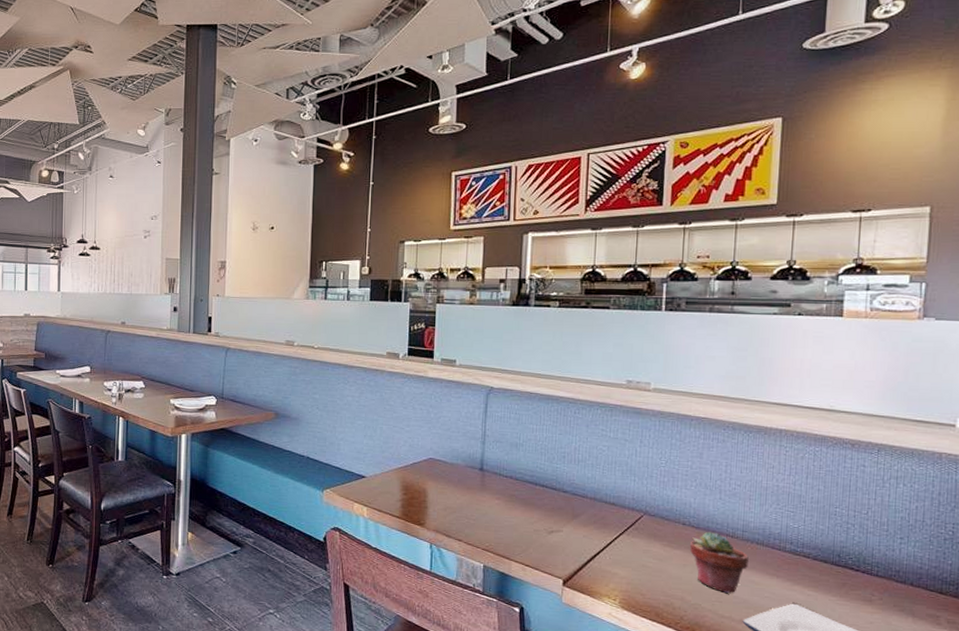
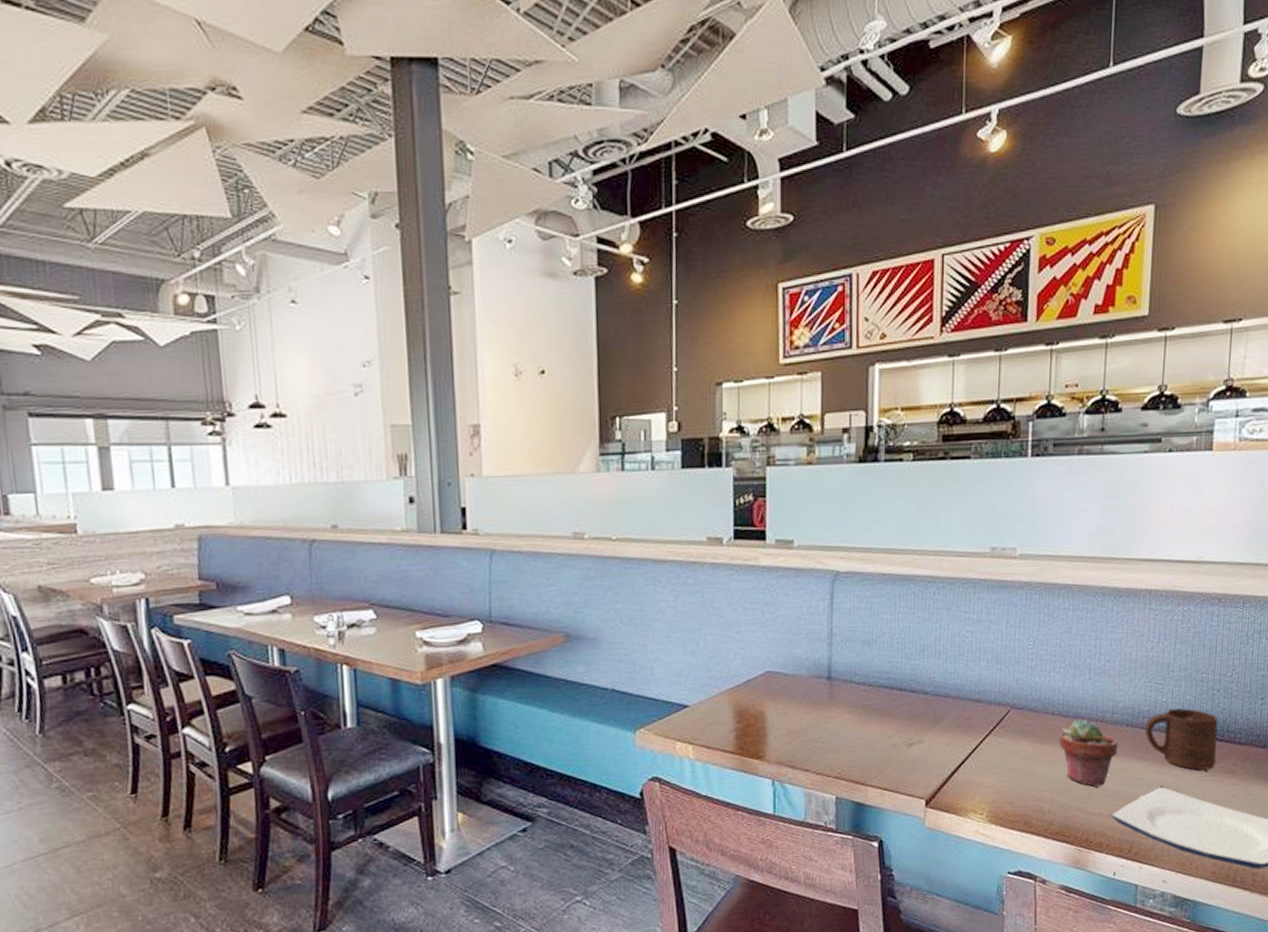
cup: none [775,535,853,595] -> present [1144,708,1218,770]

